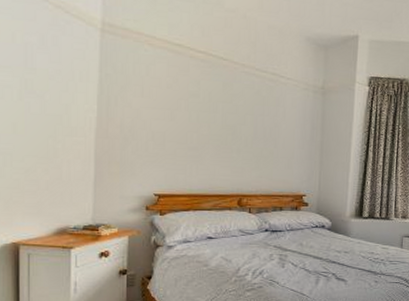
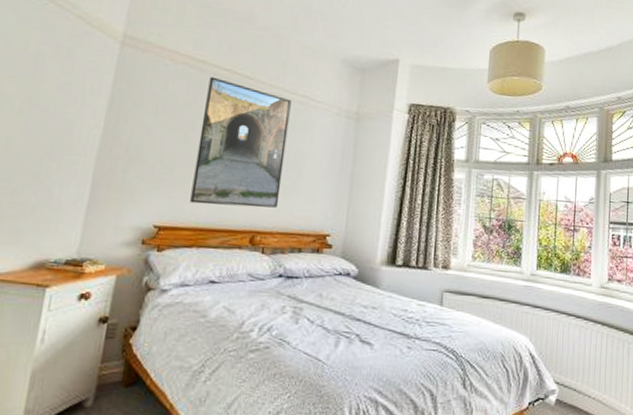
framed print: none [183,59,263,175] -> present [190,76,292,208]

